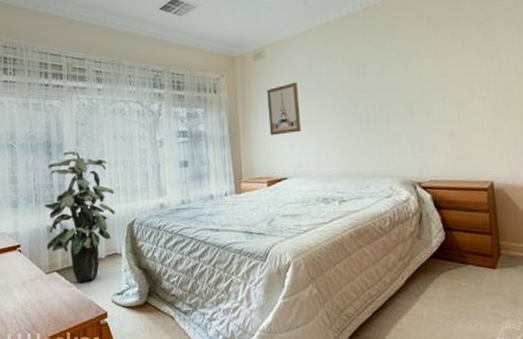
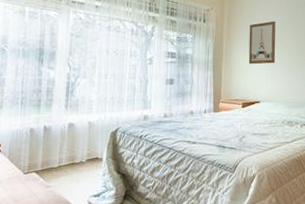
indoor plant: present [43,151,116,282] -> none [27,60,101,183]

